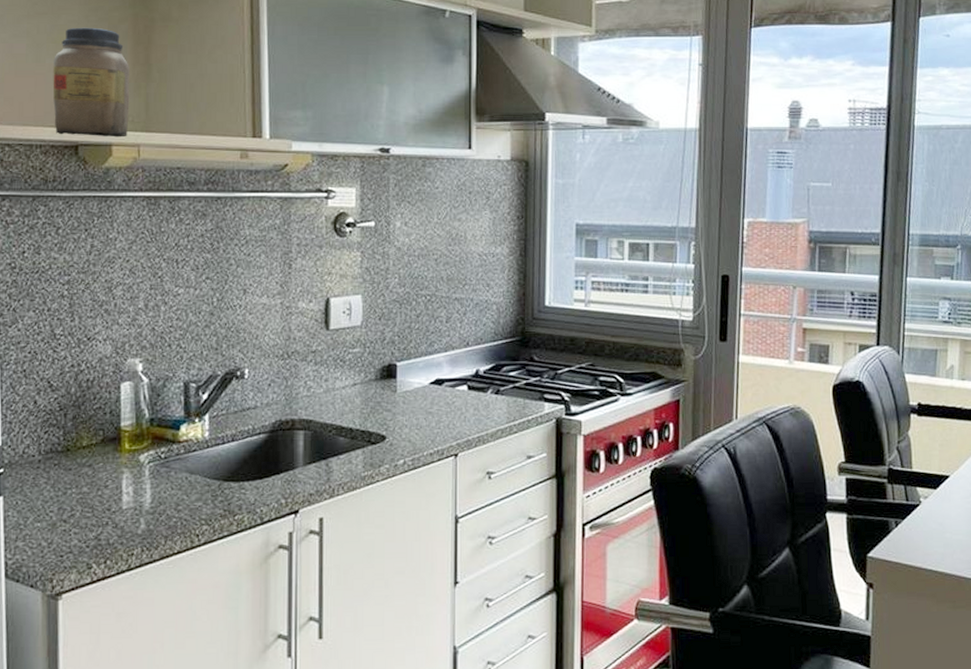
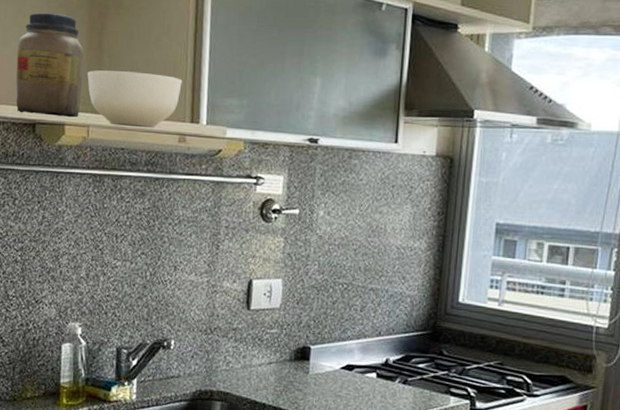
bowl: none [134,86,241,145] -> present [86,70,182,128]

